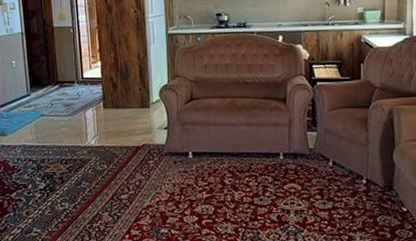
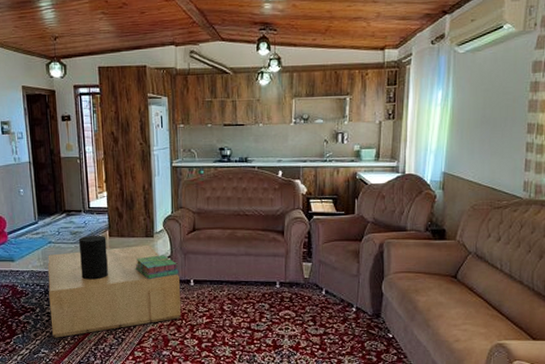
coffee table: none [40,115,179,216] -> present [47,244,181,338]
decorative container: none [71,106,103,154] -> present [78,235,108,280]
stack of books: none [130,126,177,152] -> present [135,255,179,279]

